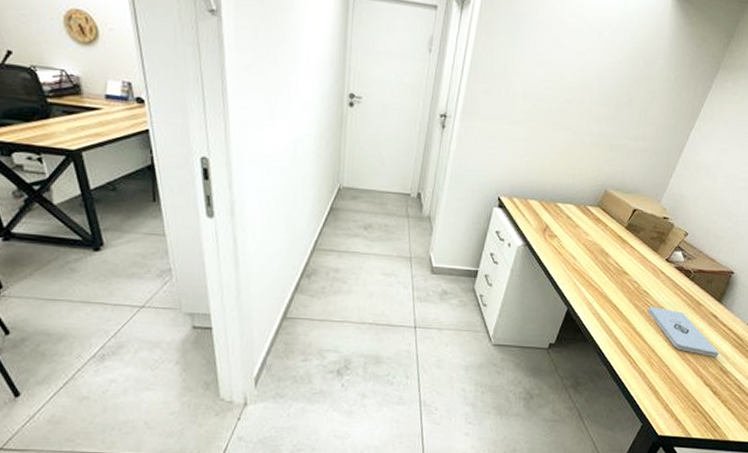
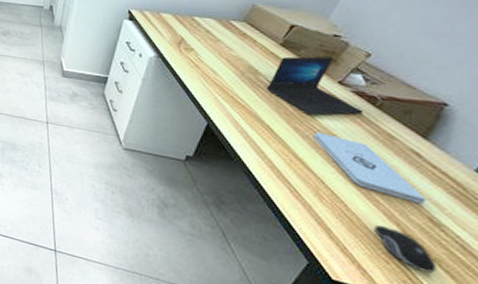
laptop: none [614,237,682,291] -> present [266,56,364,115]
computer mouse: none [687,380,724,413] -> present [374,224,437,273]

